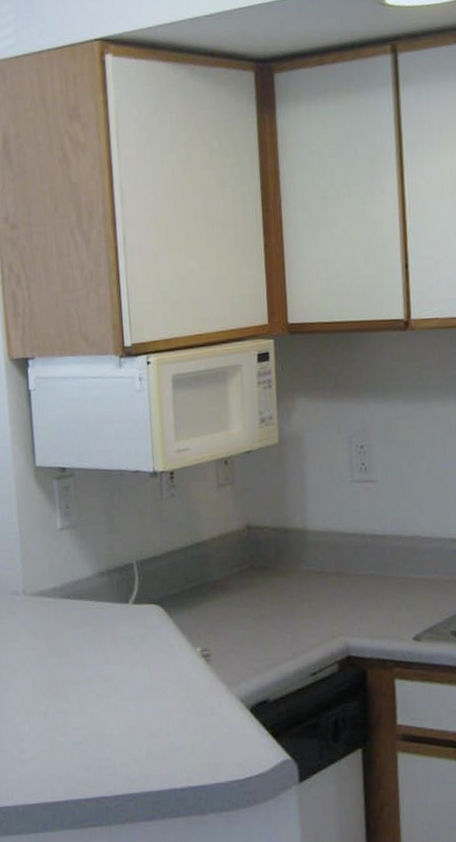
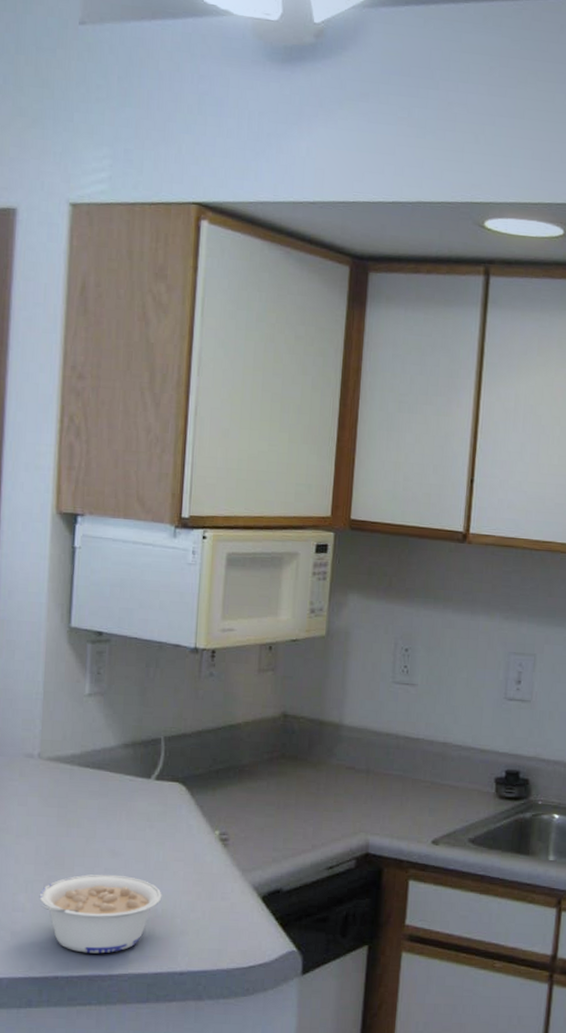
legume: none [40,699,154,777] -> present [39,874,162,954]

